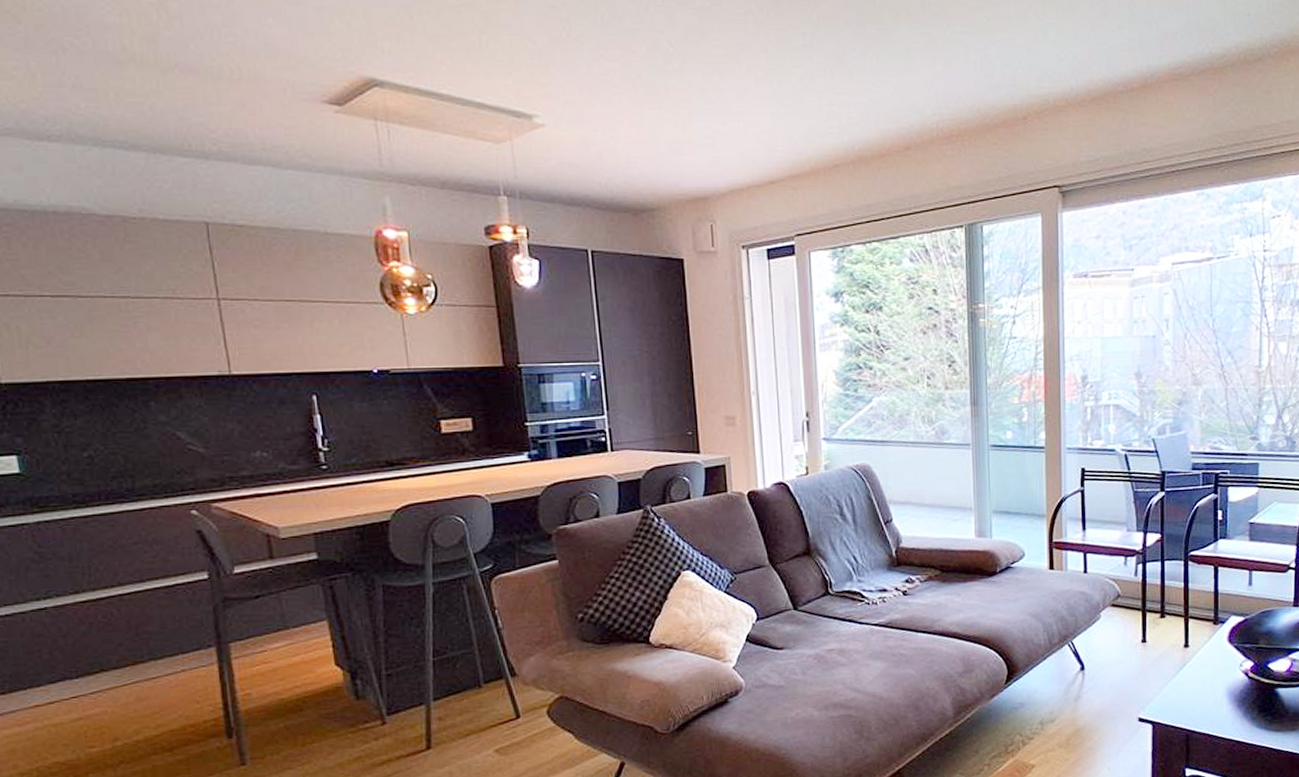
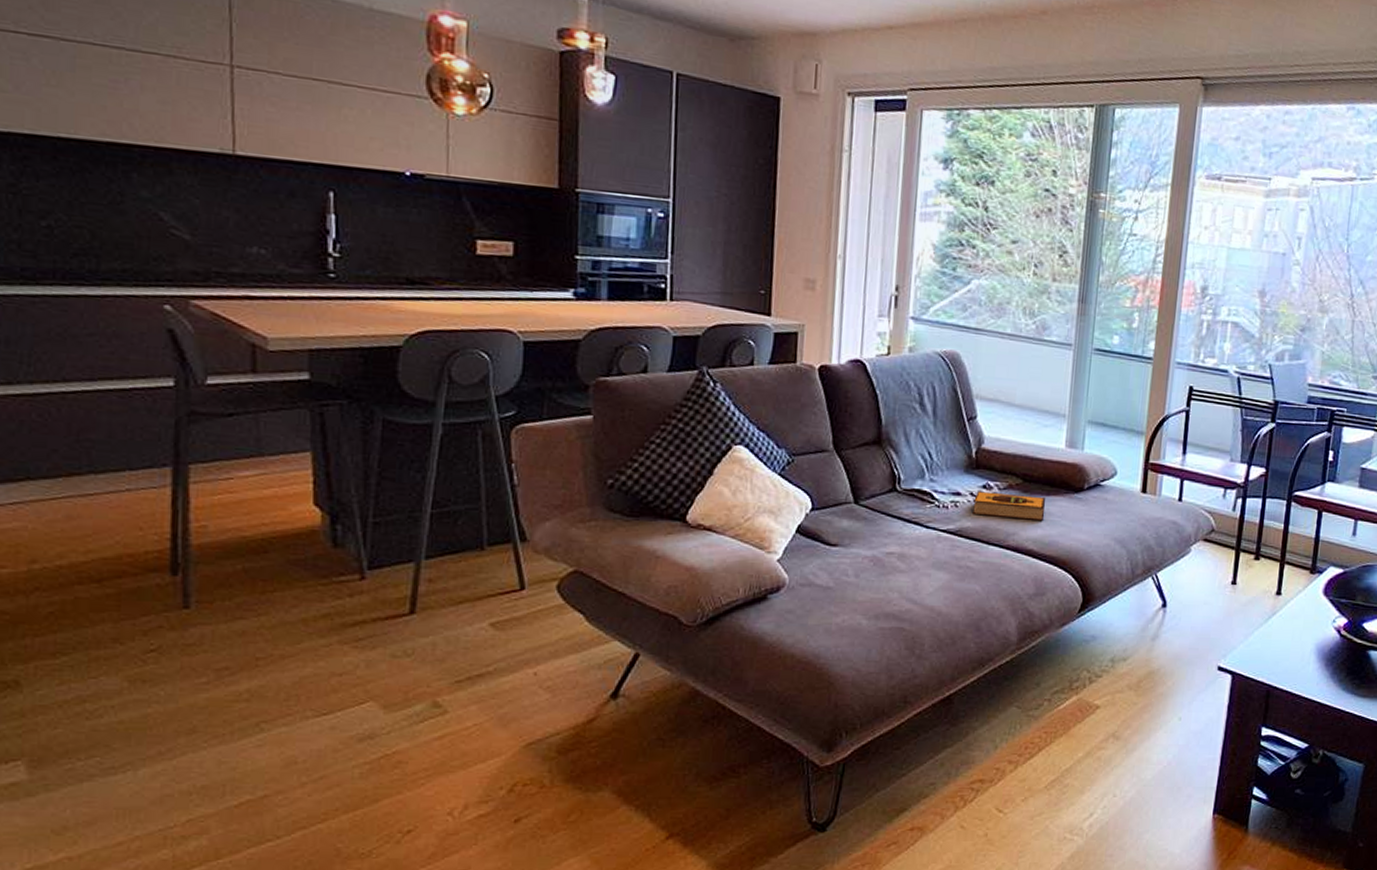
hardback book: none [899,583,964,608] -> present [973,491,1046,521]

